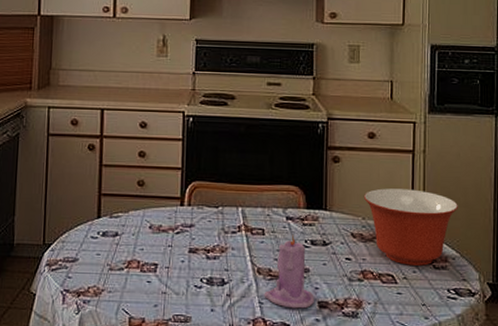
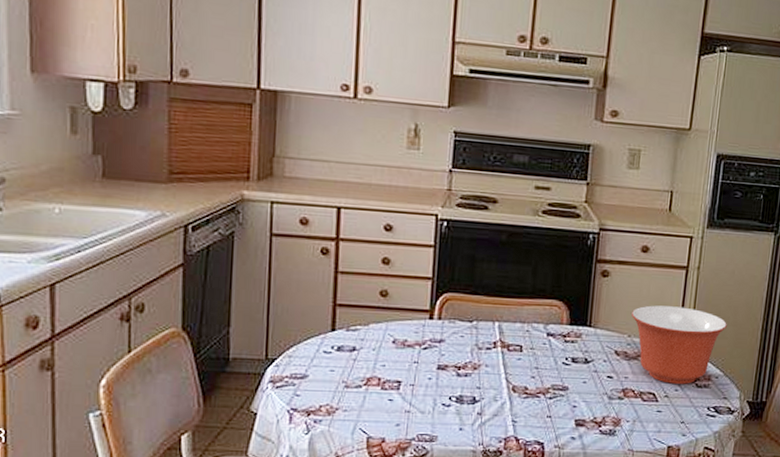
candle: present [264,234,314,309] -> none [518,351,572,427]

